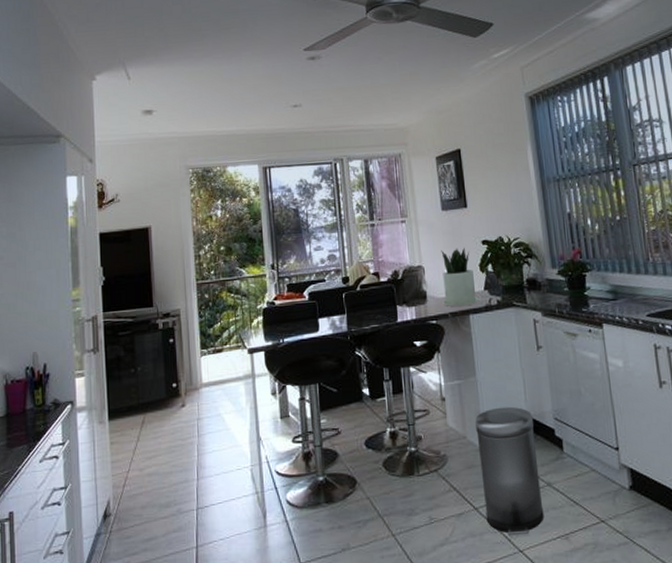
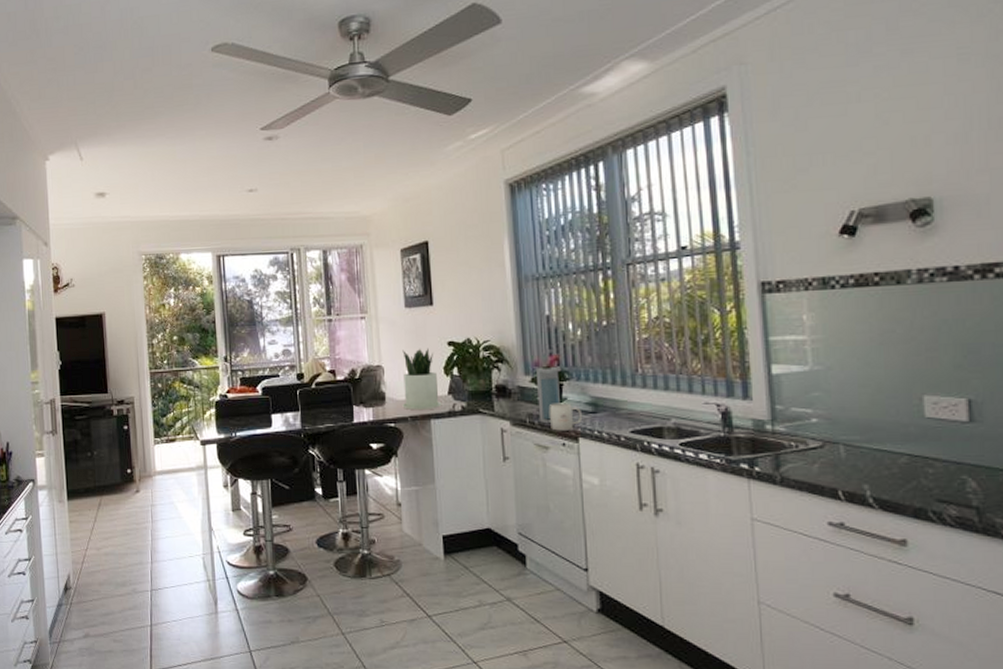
pedal bin: present [474,406,544,536] -> none [431,517,502,647]
soap dispenser: none [562,259,584,313] -> present [536,366,562,424]
mug: none [575,292,605,319] -> present [549,403,583,431]

